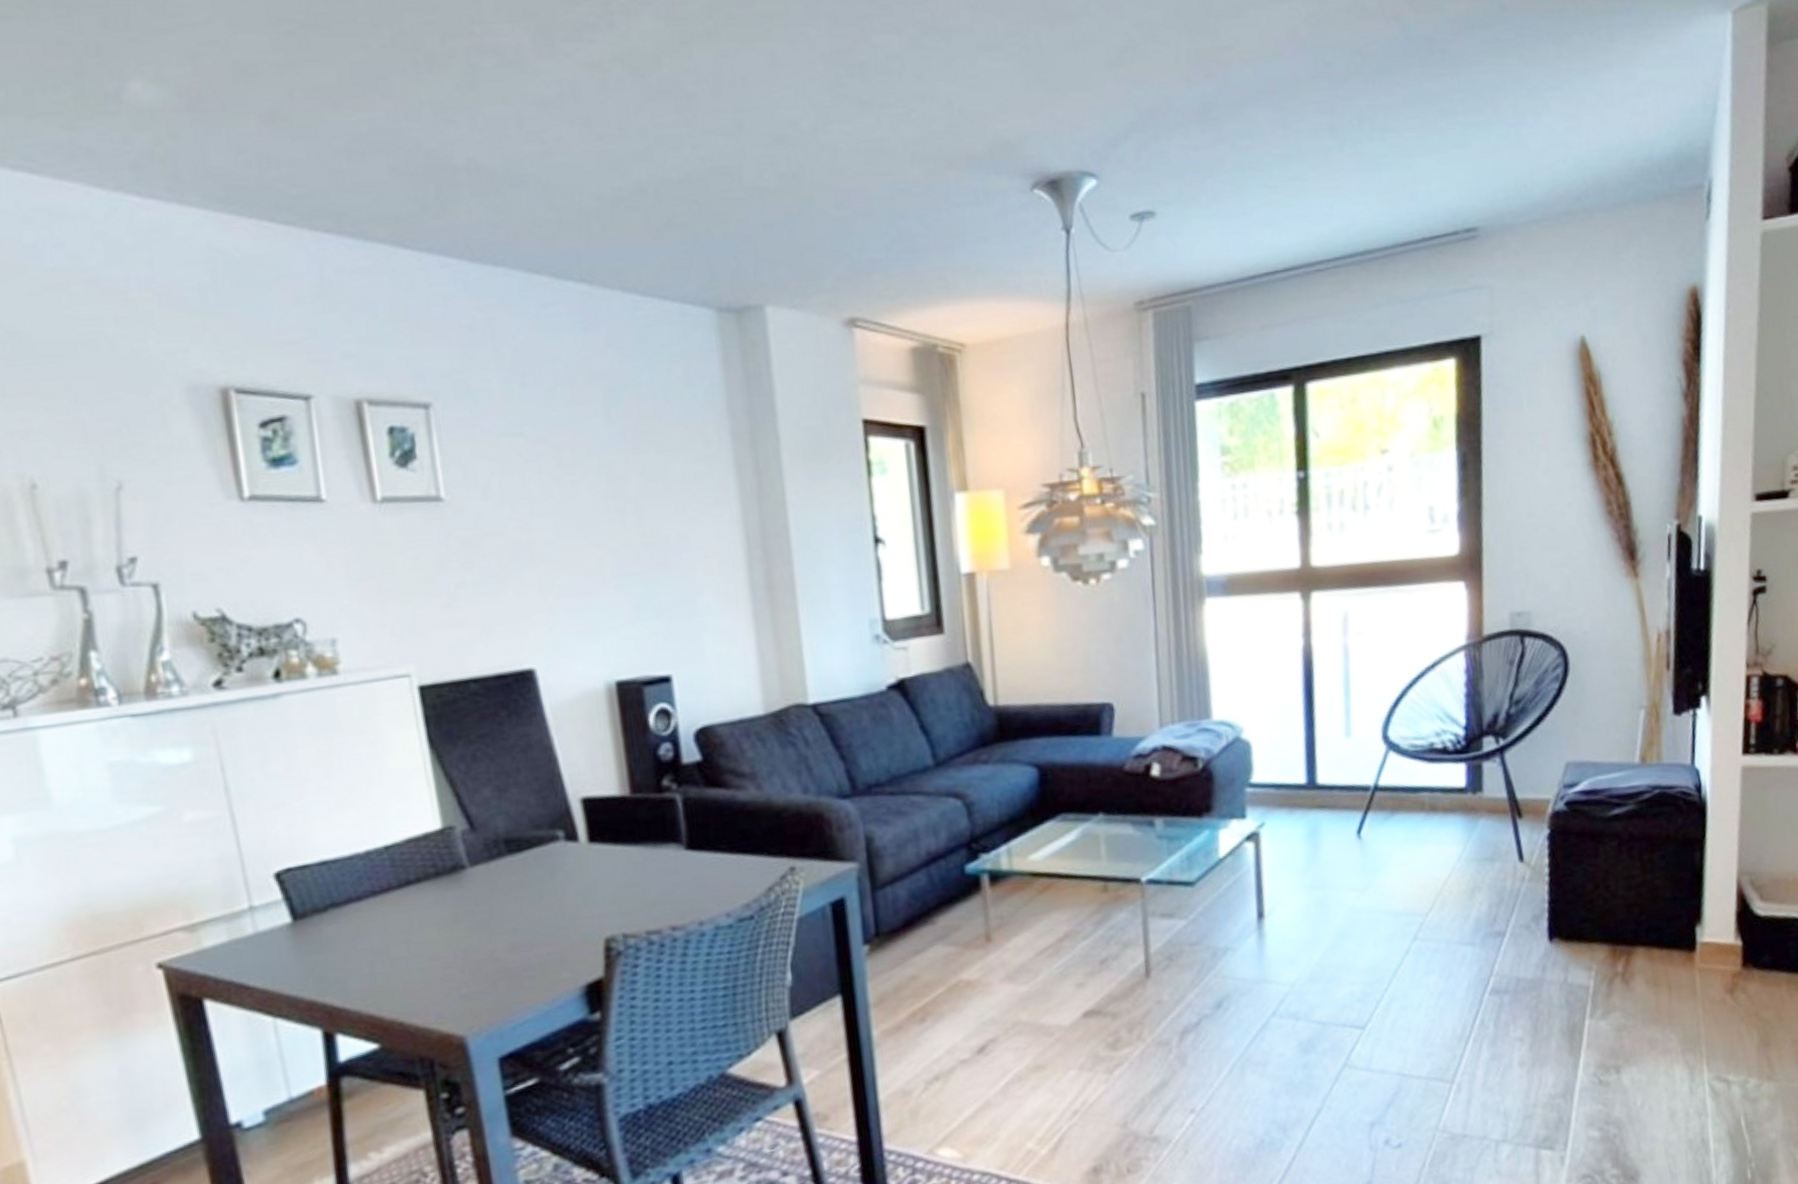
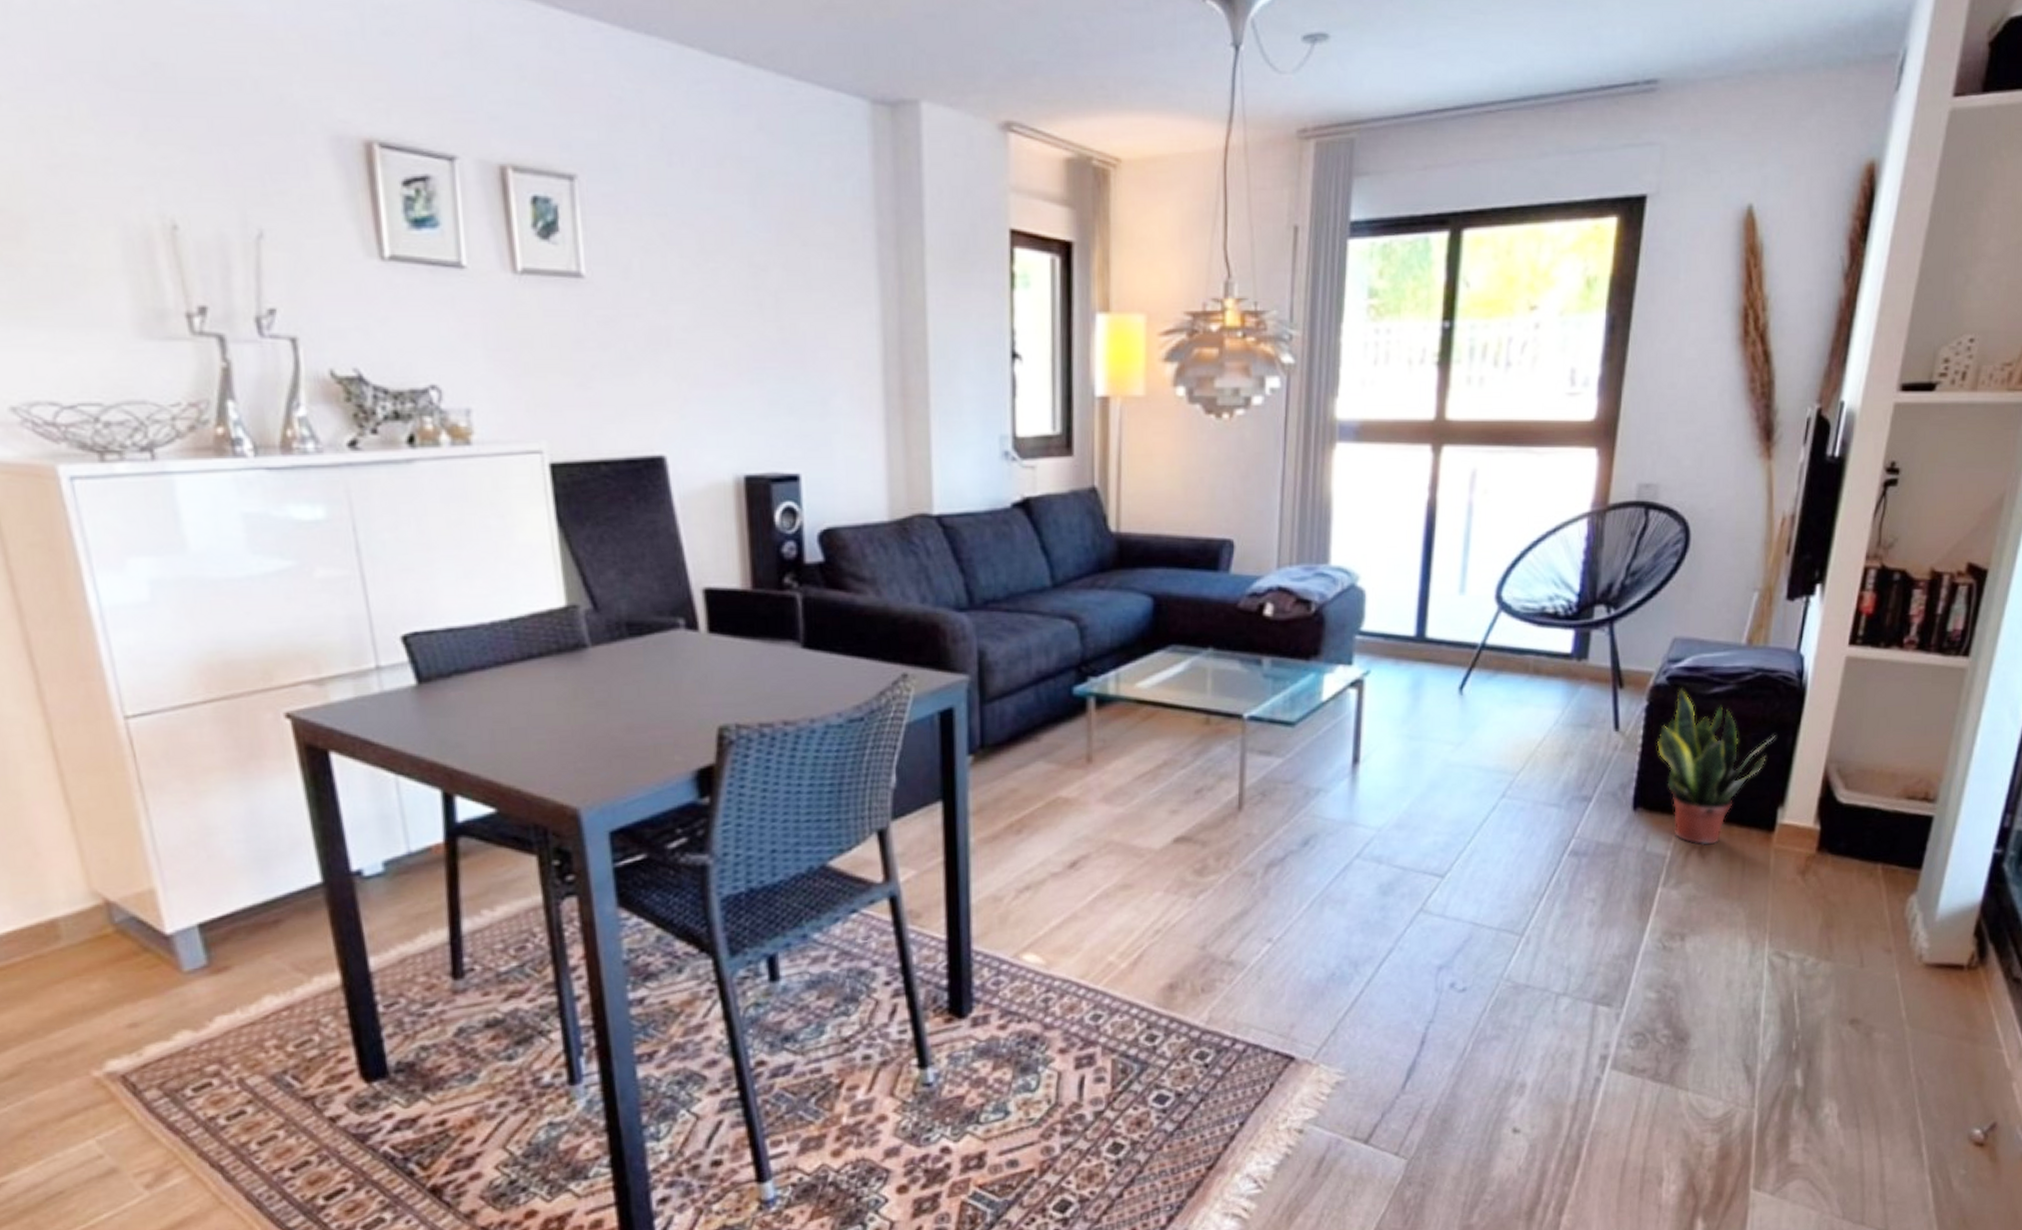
potted plant: none [1564,812,1683,972] -> present [1657,688,1775,846]

